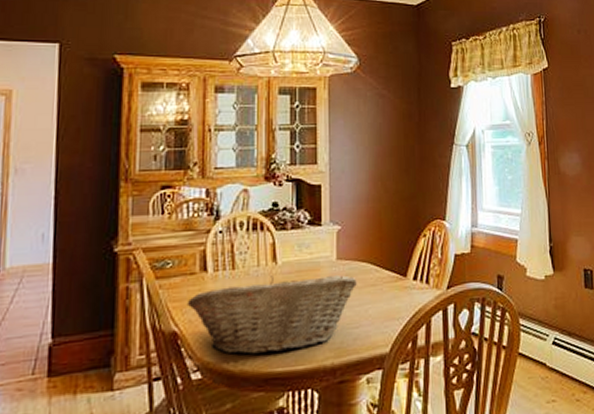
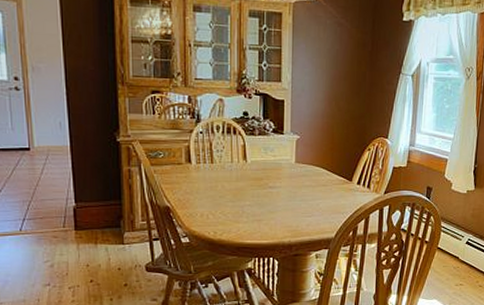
fruit basket: present [187,275,357,355] -> none [176,171,311,230]

